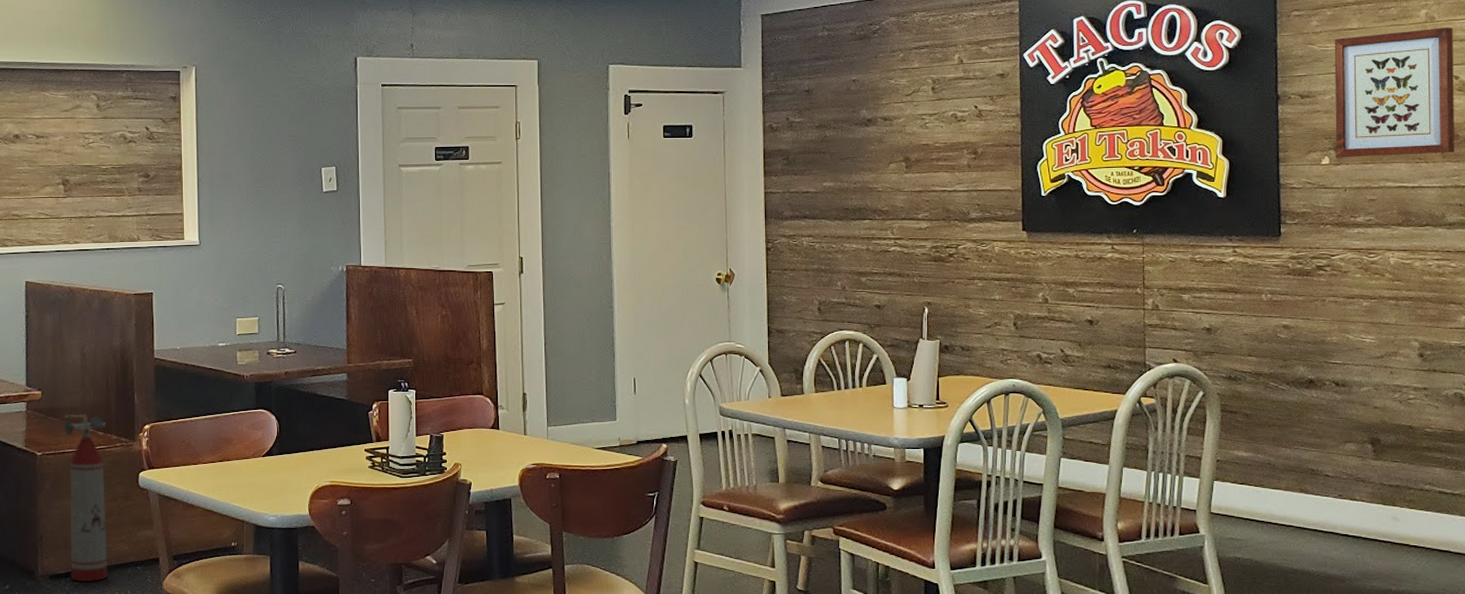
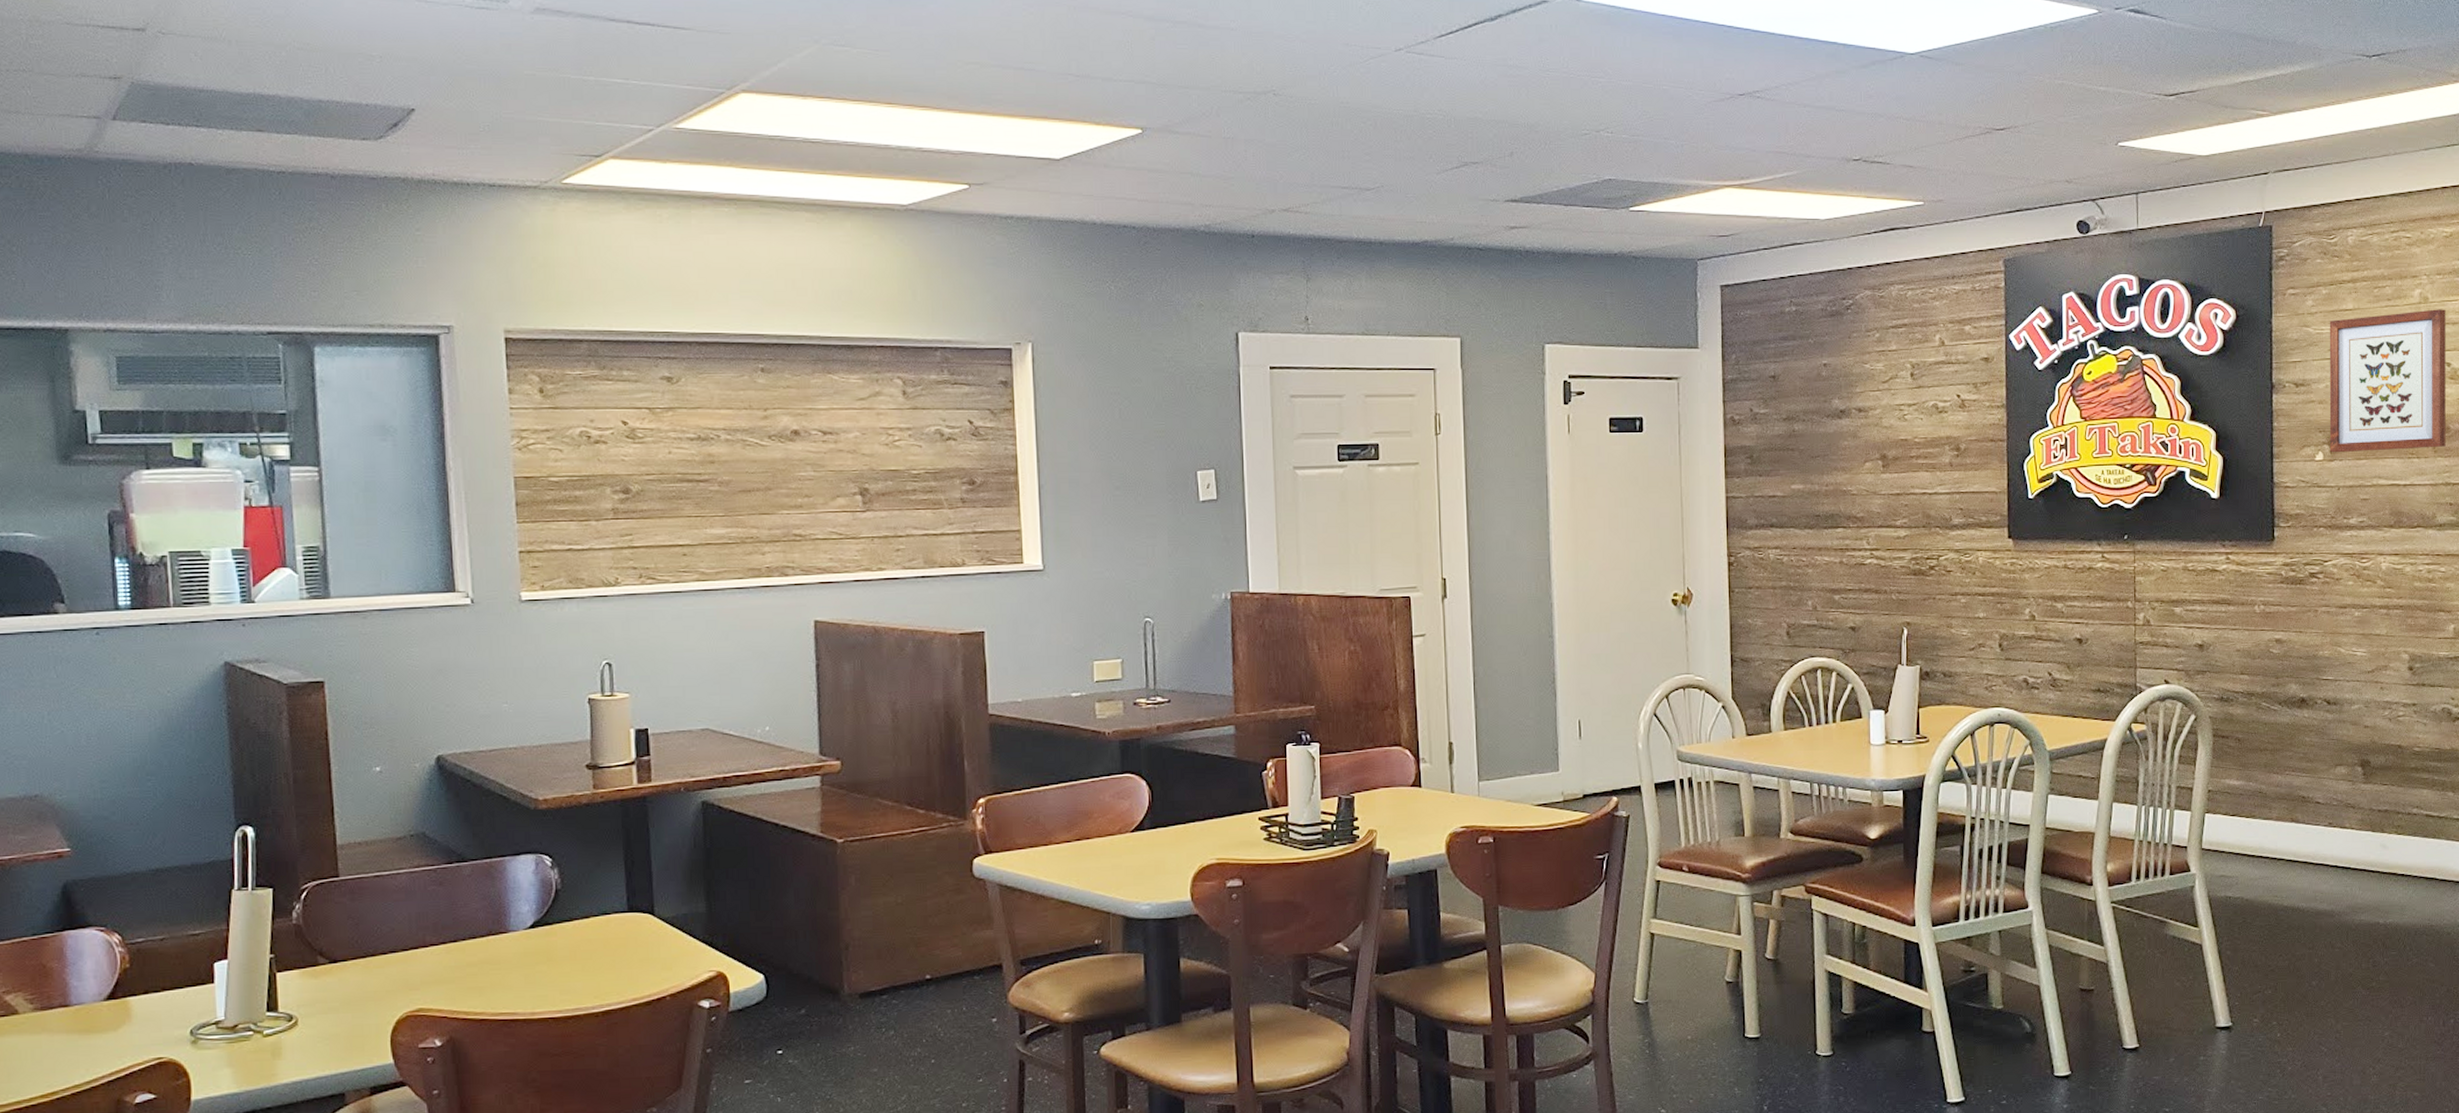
fire extinguisher: present [64,414,108,582] -> none [872,788,937,1000]

